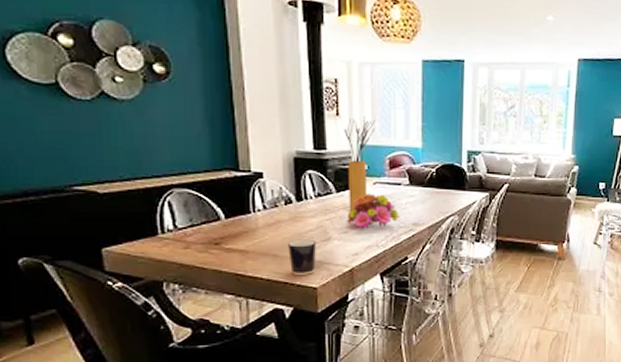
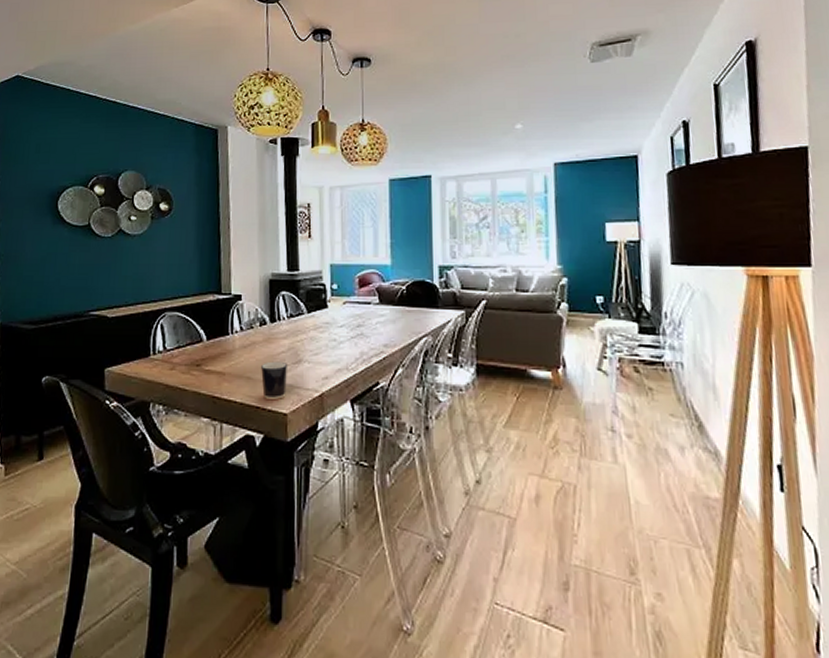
vase: present [343,116,376,210] -> none [314,237,346,330]
flower bouquet: present [346,193,399,229] -> none [316,313,369,351]

